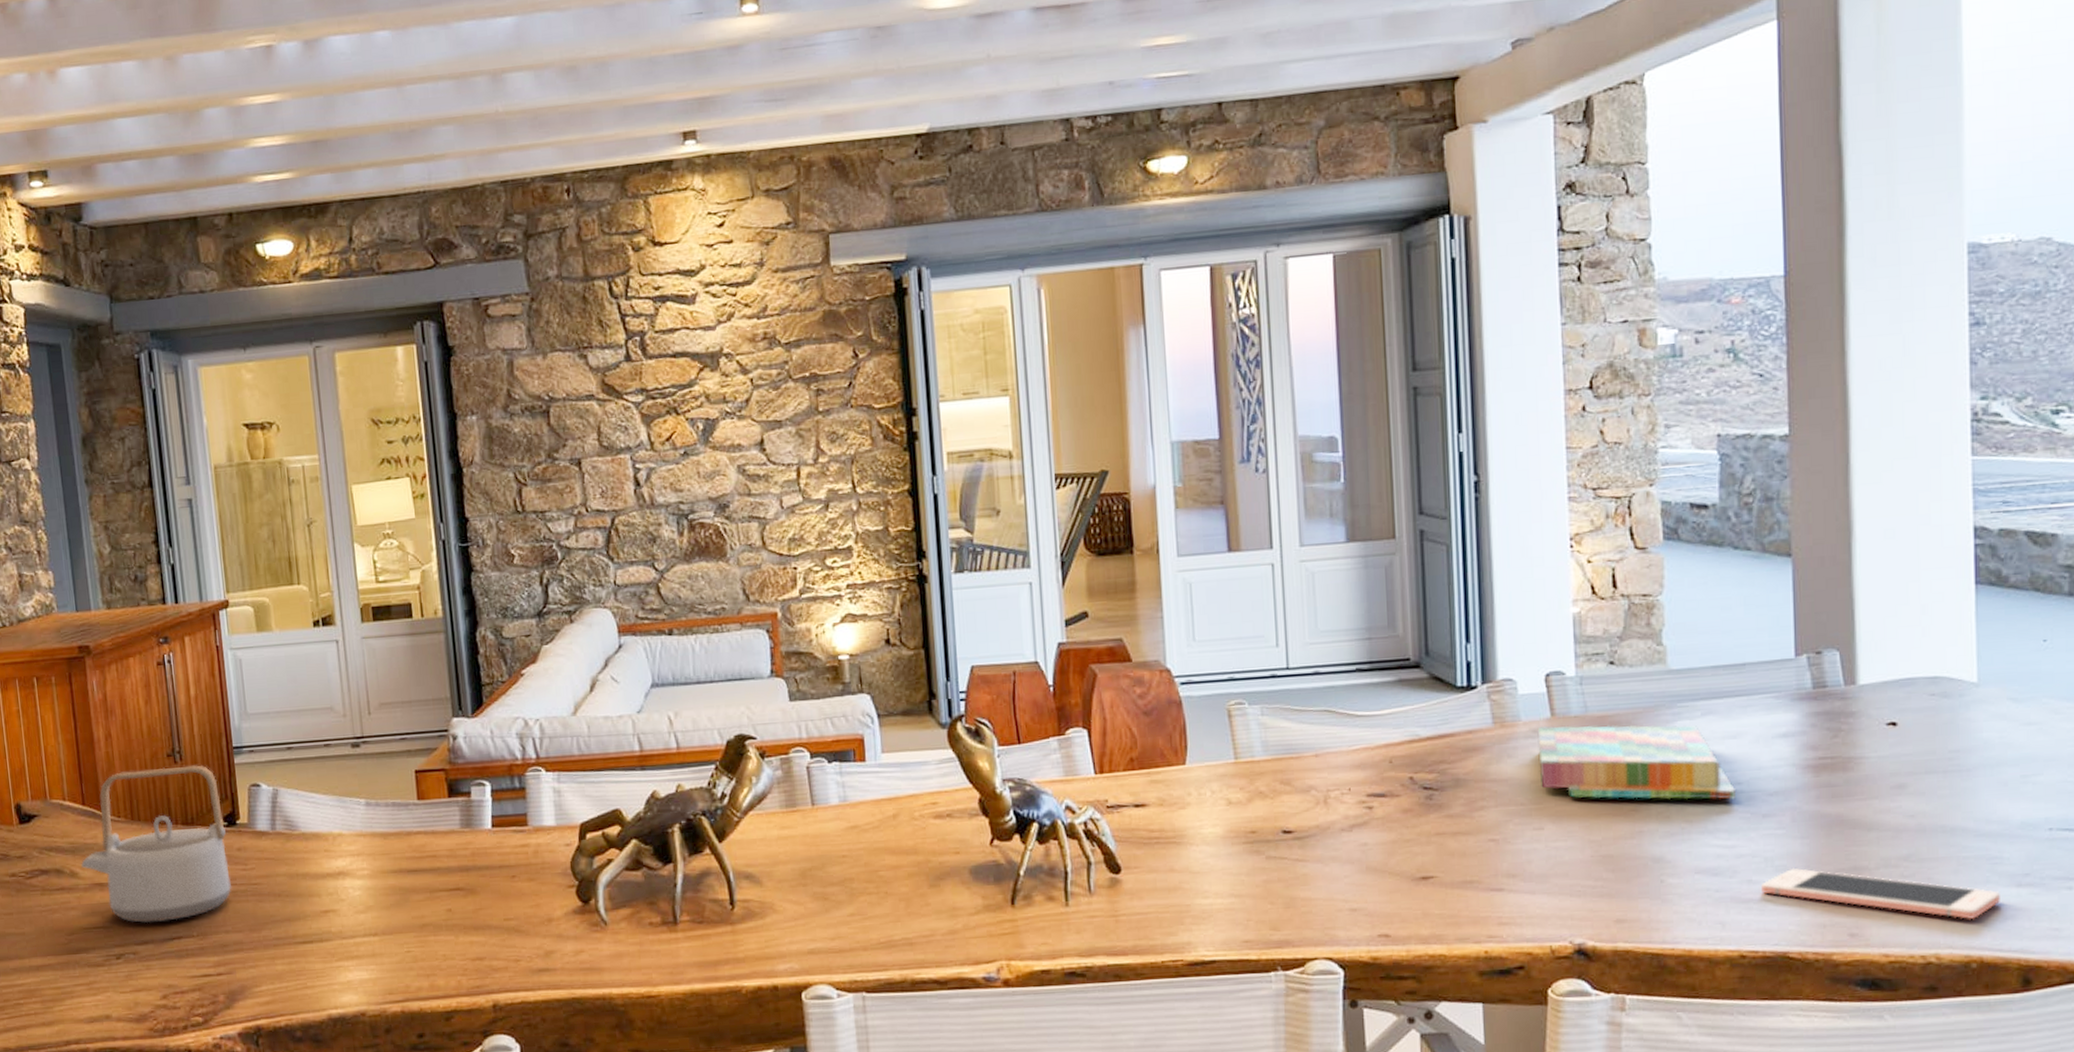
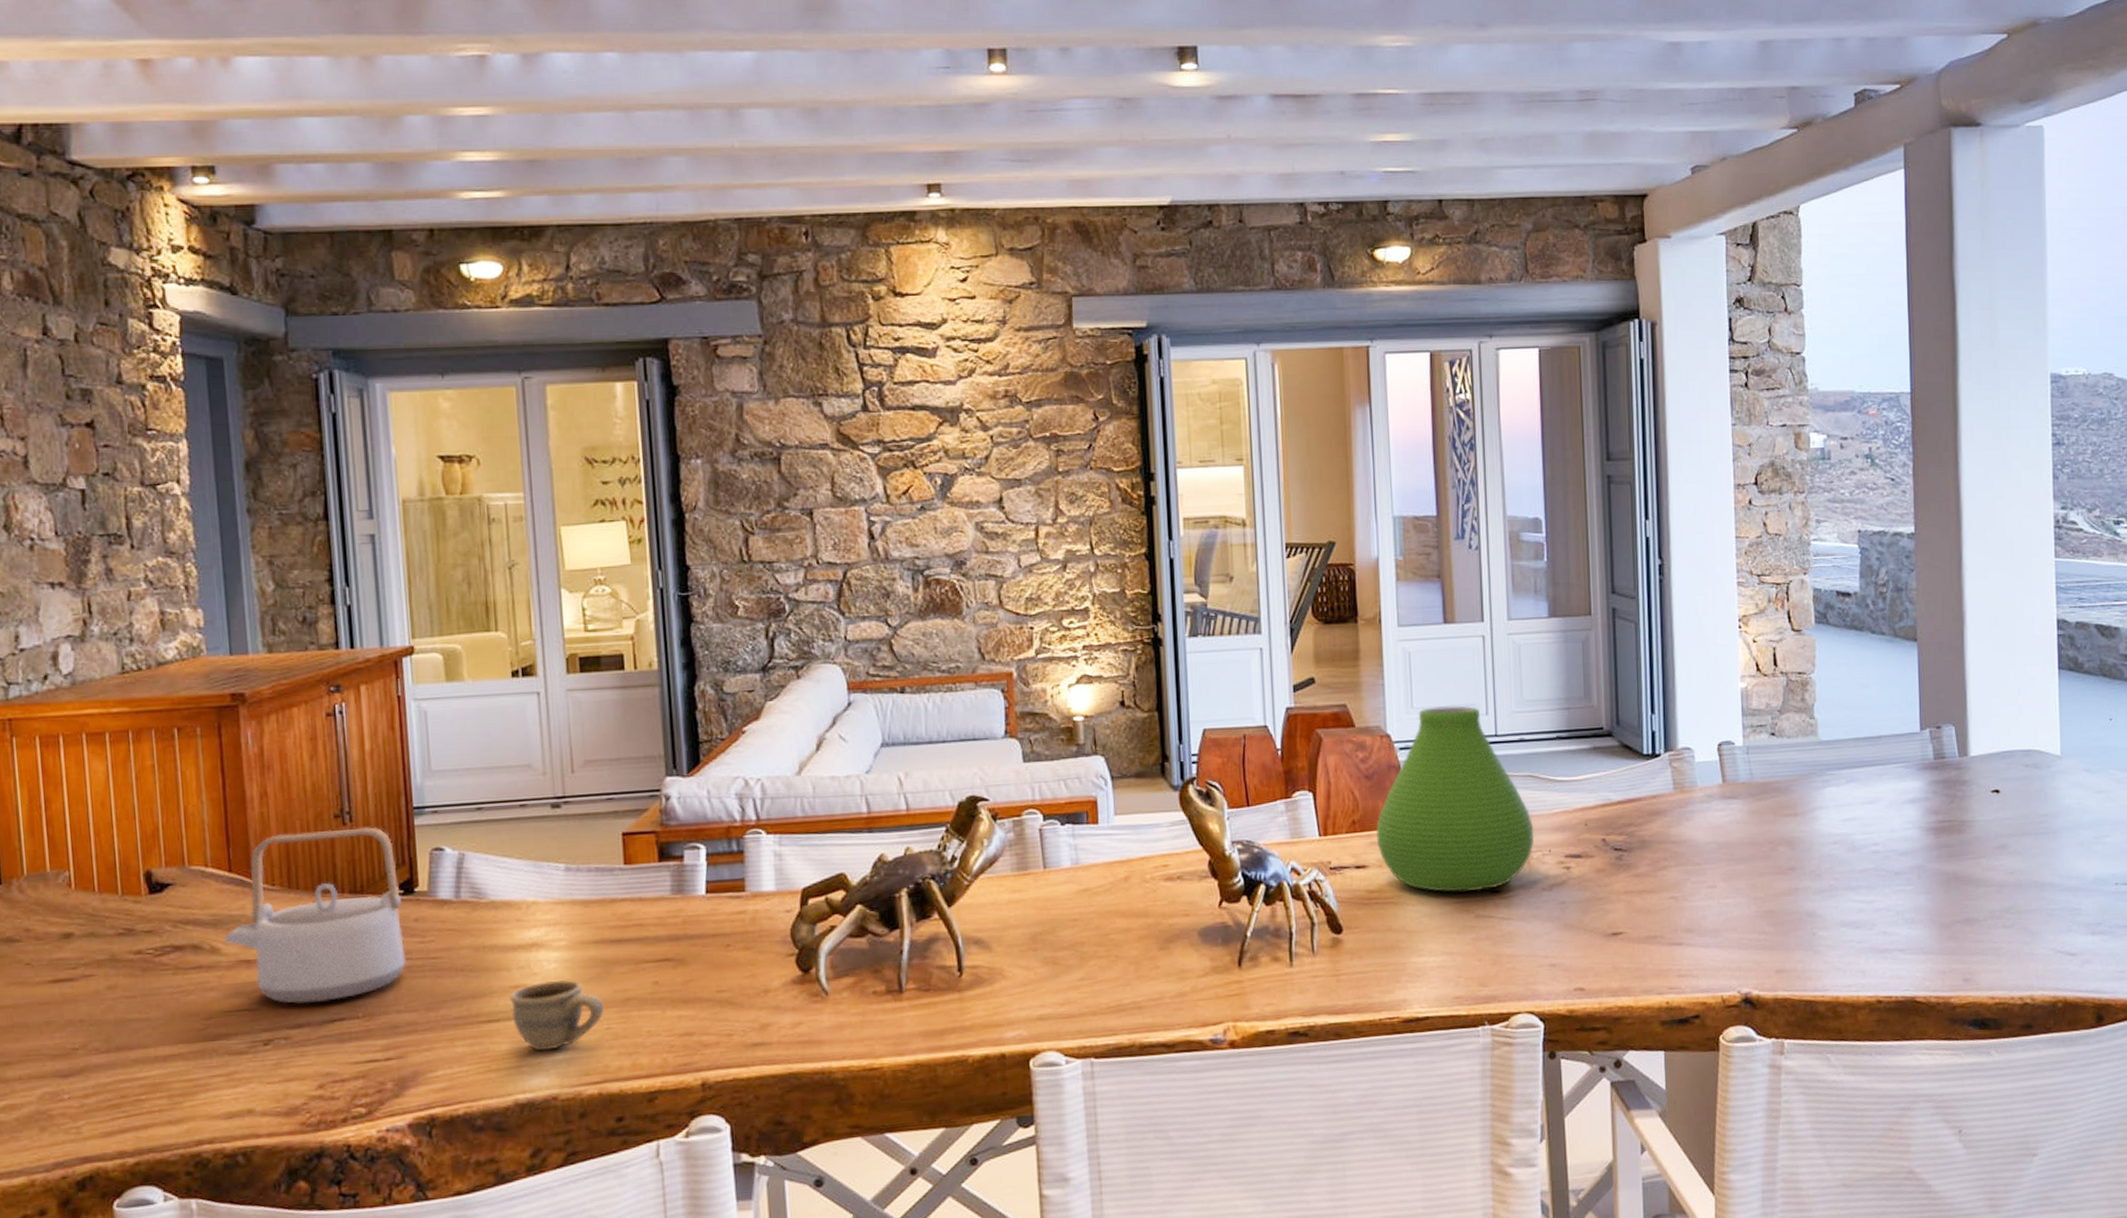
cup: none [320,906,404,971] -> present [508,980,604,1051]
vase: none [1156,638,1332,833] -> present [1376,706,1535,893]
board game: present [1537,725,1735,800] -> none [1711,791,1873,859]
cell phone: present [1761,867,2000,920] -> none [1894,920,2079,965]

